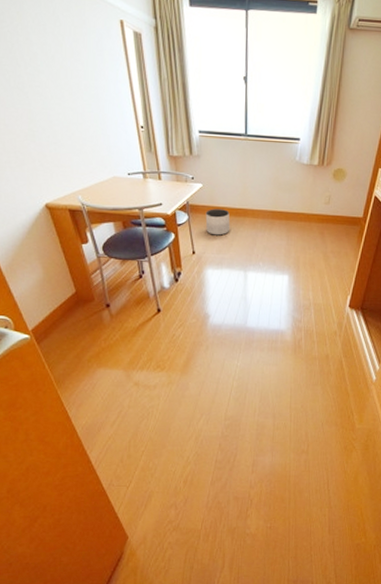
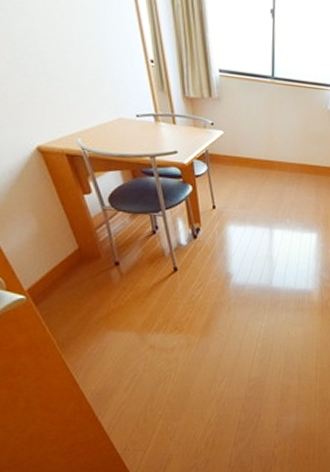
planter: present [205,209,231,236] -> none [227,159,255,189]

